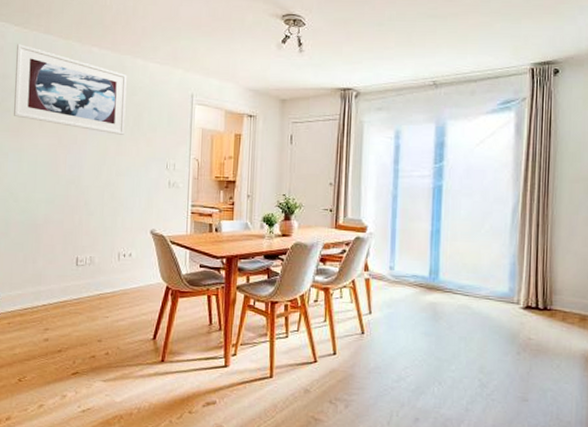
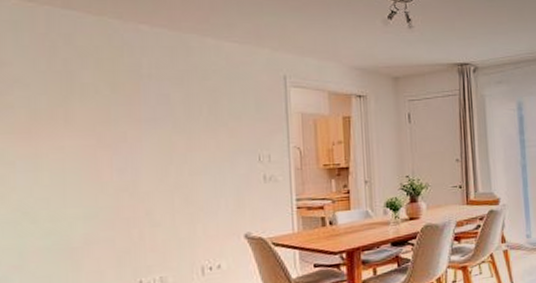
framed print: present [13,44,127,135] -> none [16,21,197,127]

